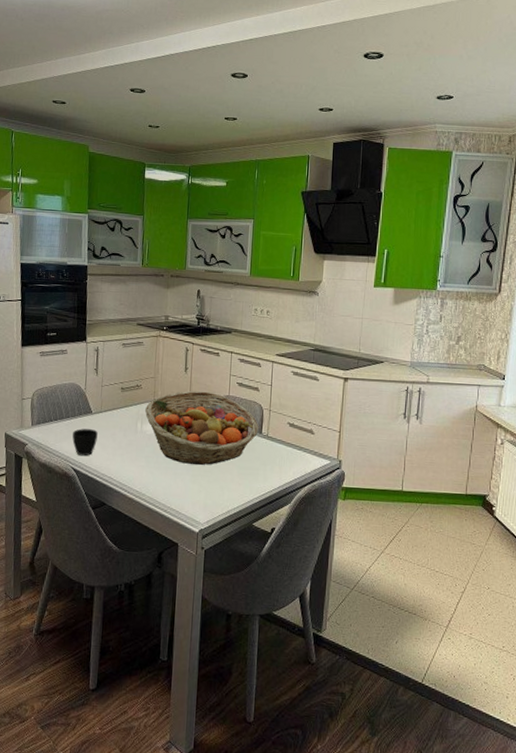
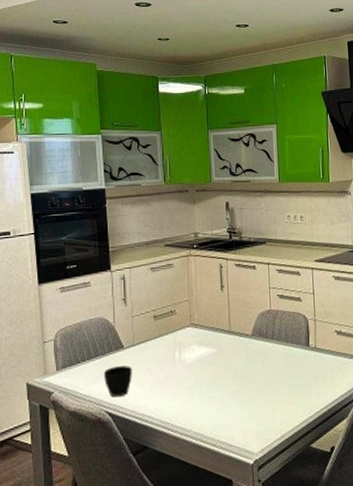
fruit basket: present [144,390,259,465] -> none [181,308,306,390]

